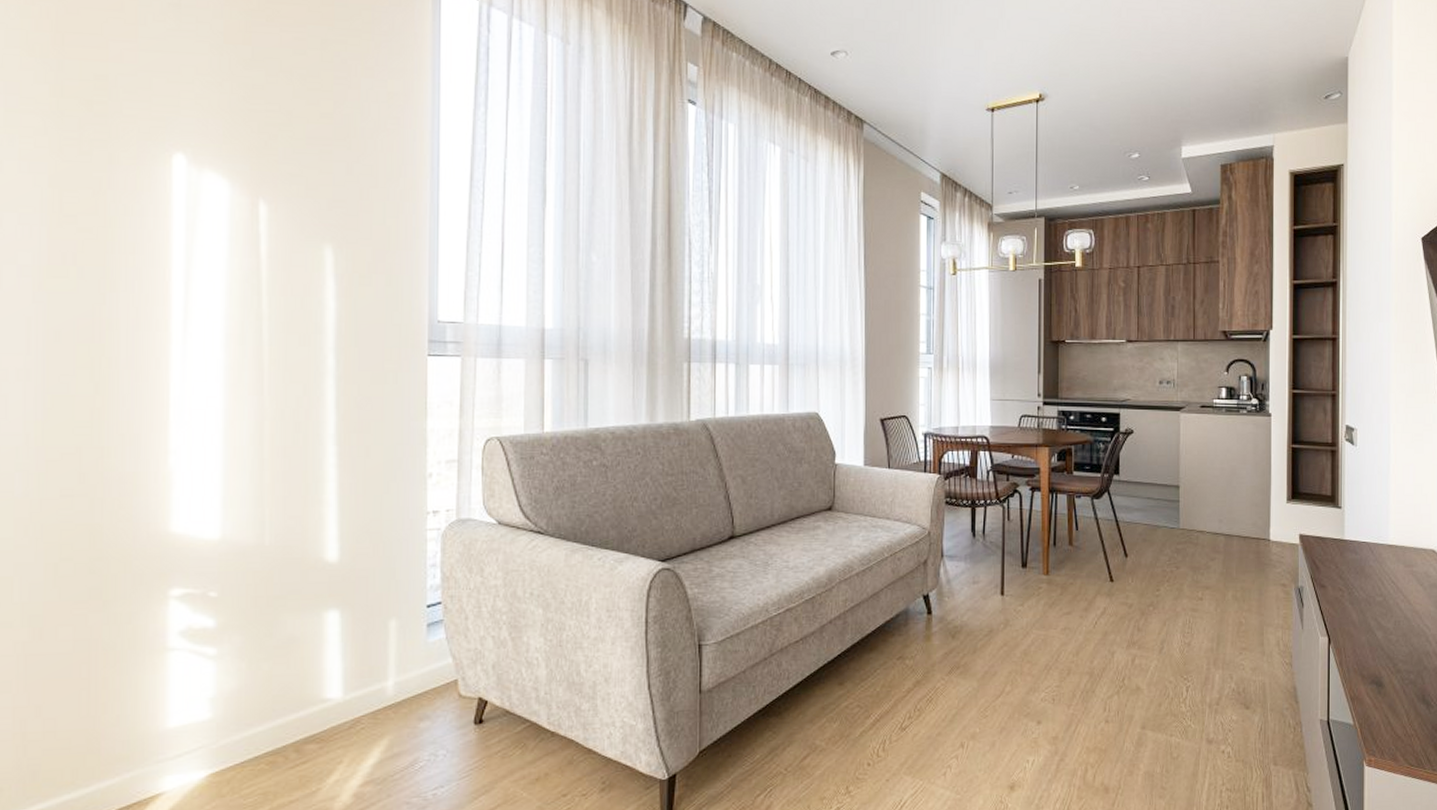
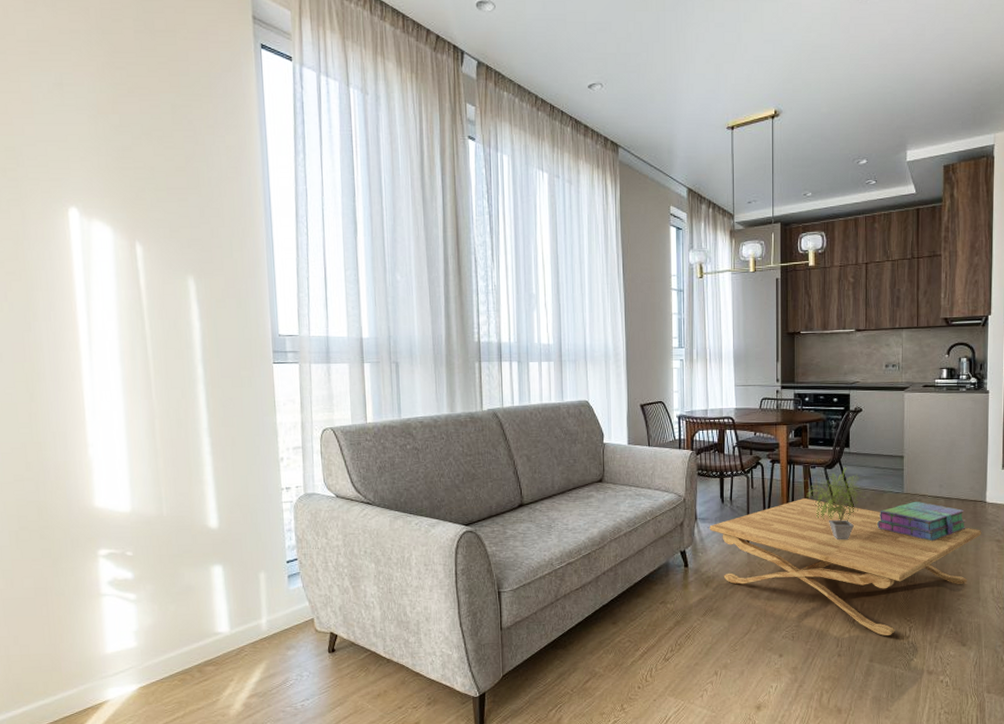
coffee table: none [957,533,1266,697] -> present [709,498,982,636]
potted plant: none [1068,498,1138,583] -> present [804,467,866,541]
stack of books: none [1150,539,1249,584] -> present [877,502,967,541]

